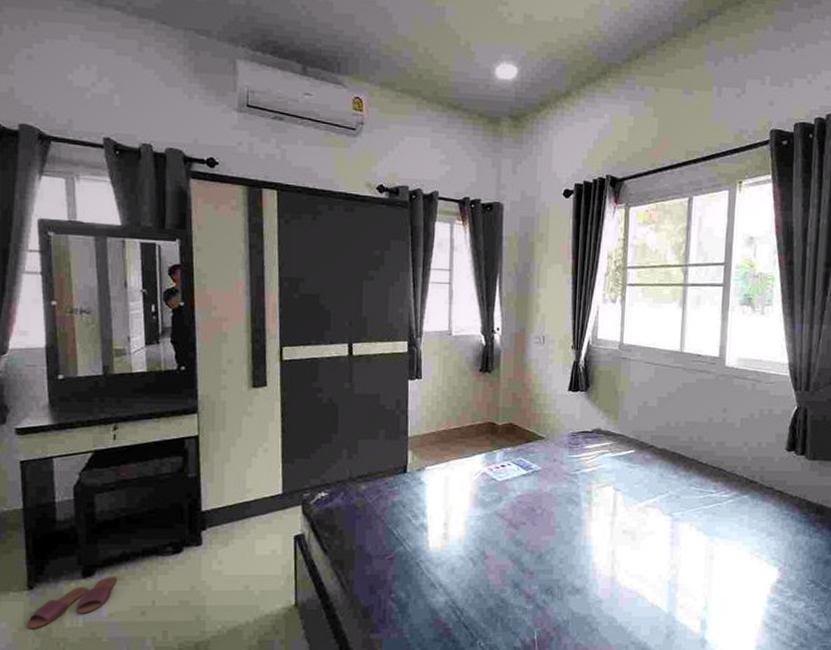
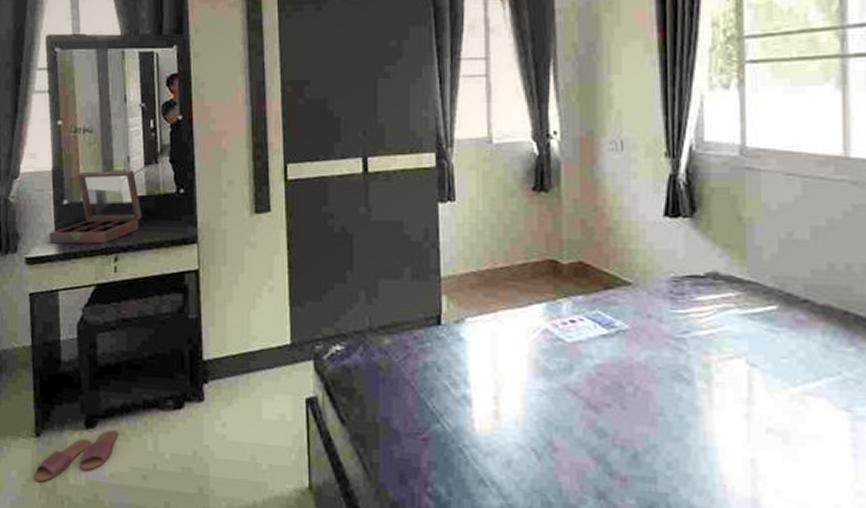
jewelry box: none [43,348,142,415] -> present [50,170,142,244]

